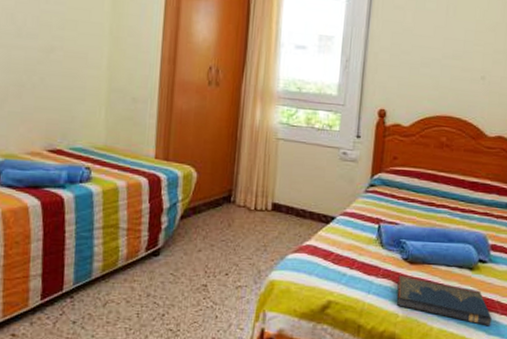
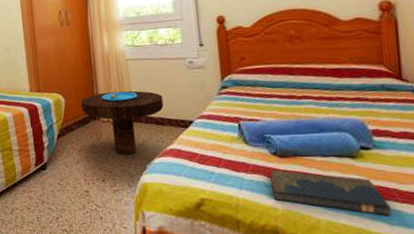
side table: none [216,172,309,248] -> present [81,90,164,155]

